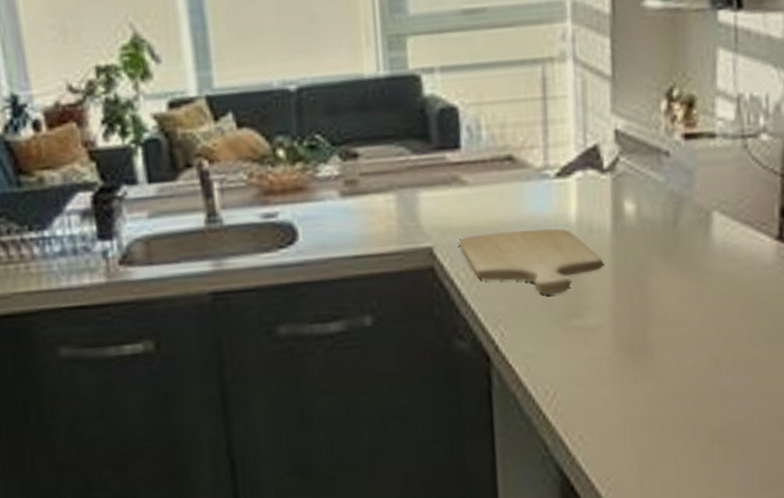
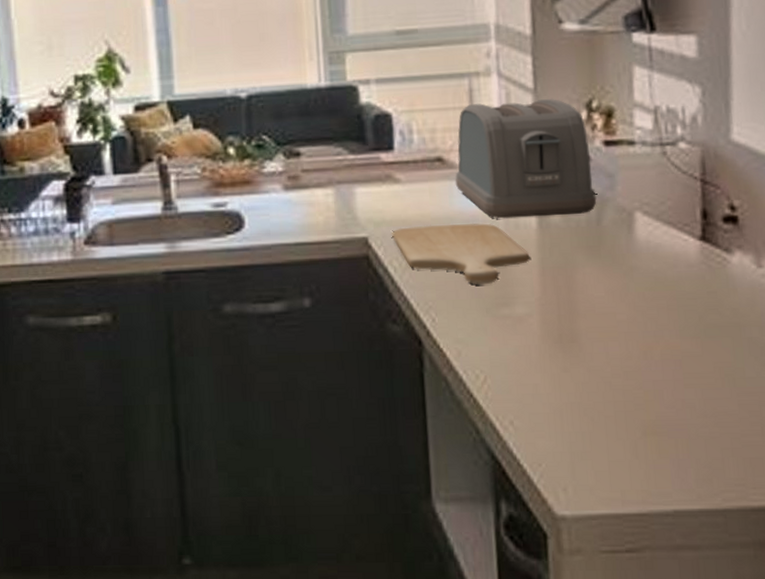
toaster: none [526,86,674,223] -> present [455,98,597,219]

